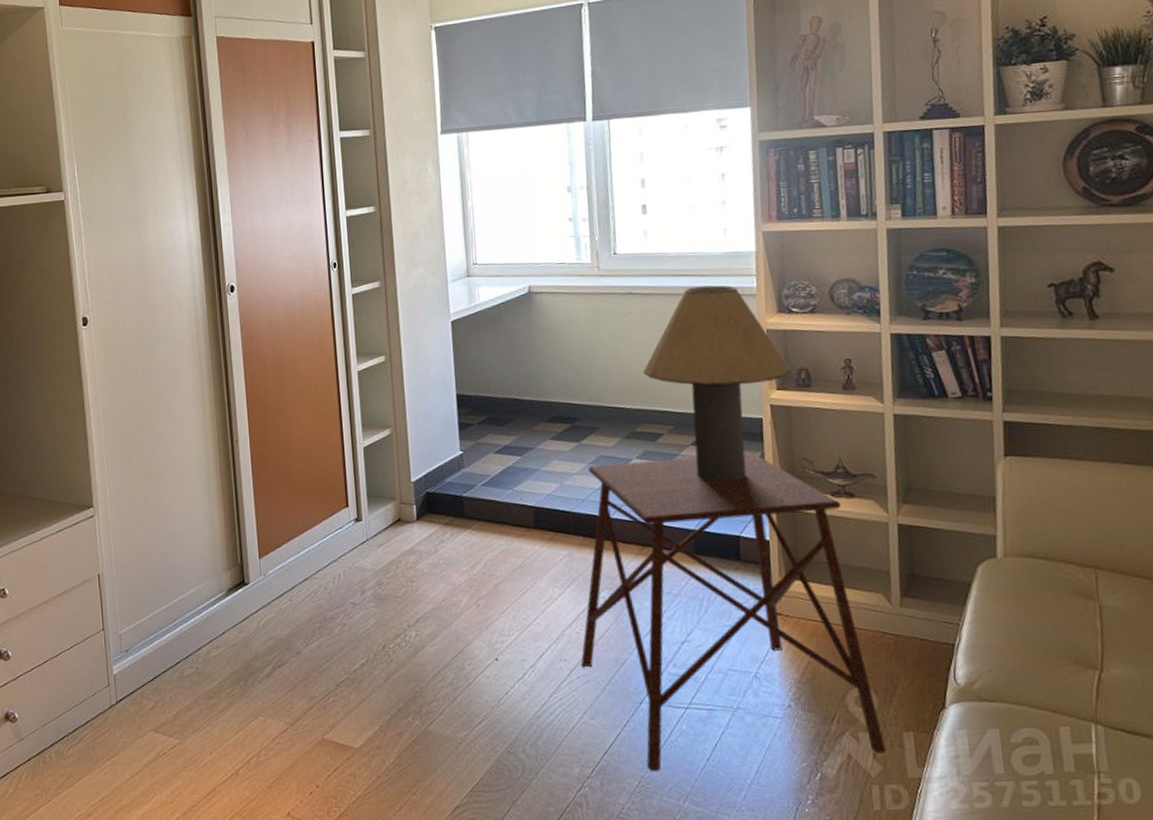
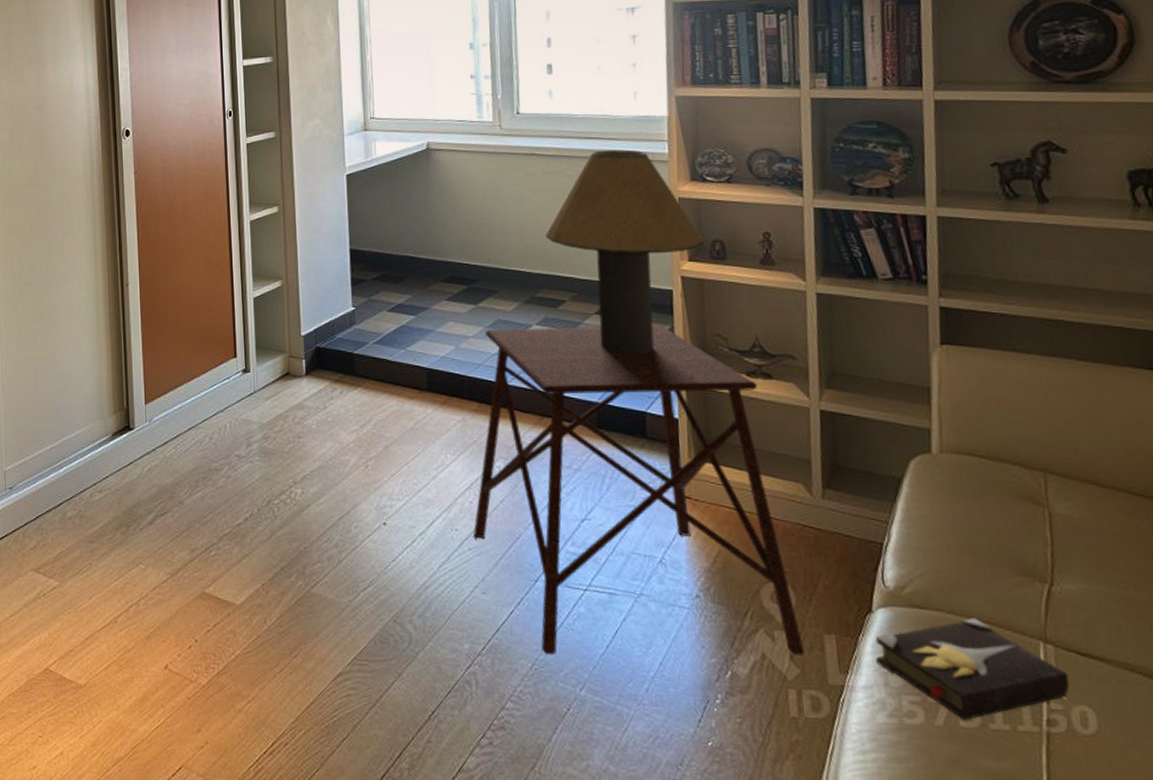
hardback book: none [948,707,1118,799] -> present [875,618,1070,720]

